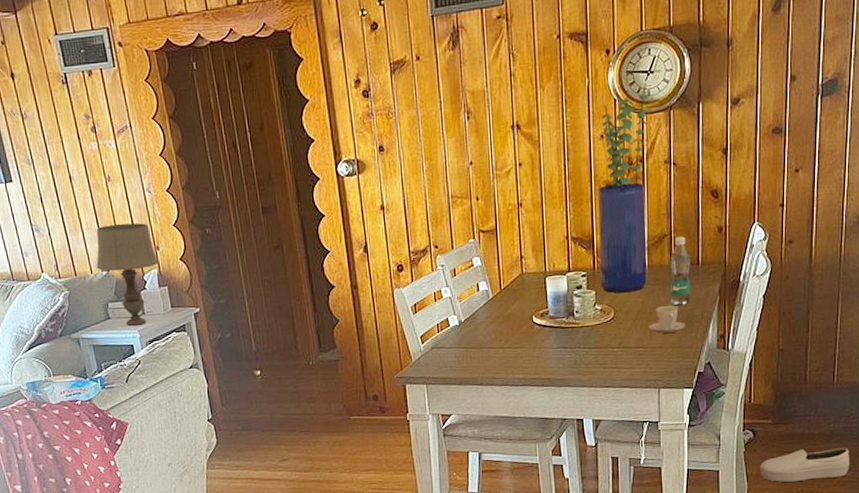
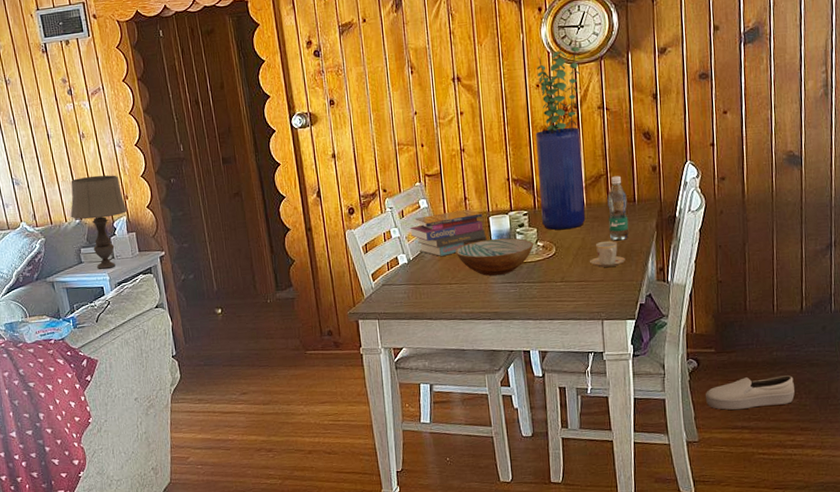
books: none [461,268,543,319] -> present [409,208,487,256]
bowl: none [509,300,592,340] -> present [455,238,534,276]

